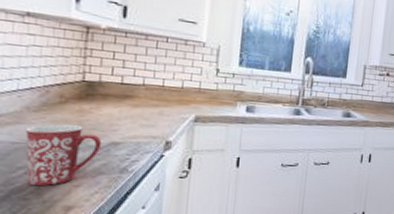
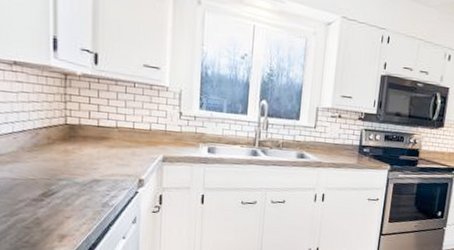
mug: present [25,124,102,186] -> none [22,163,86,217]

